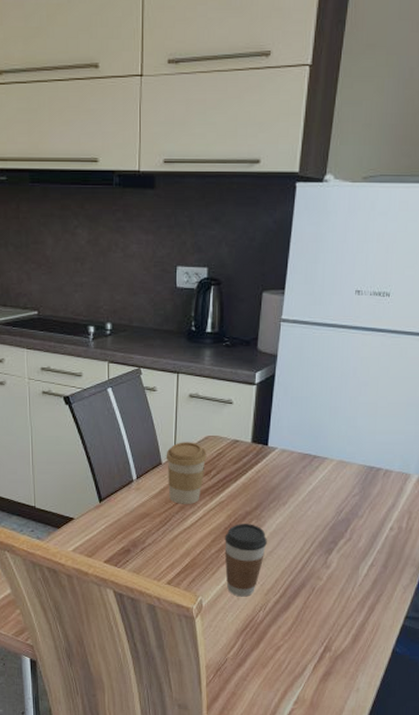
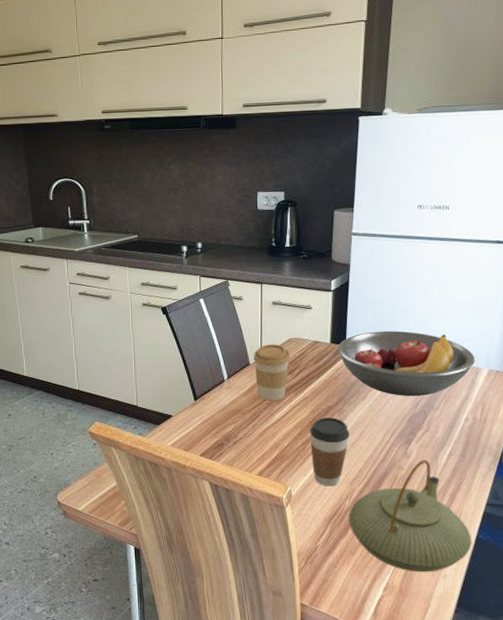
fruit bowl: none [259,431,405,503] -> present [338,330,475,397]
teapot: none [261,570,388,686] -> present [348,460,472,572]

